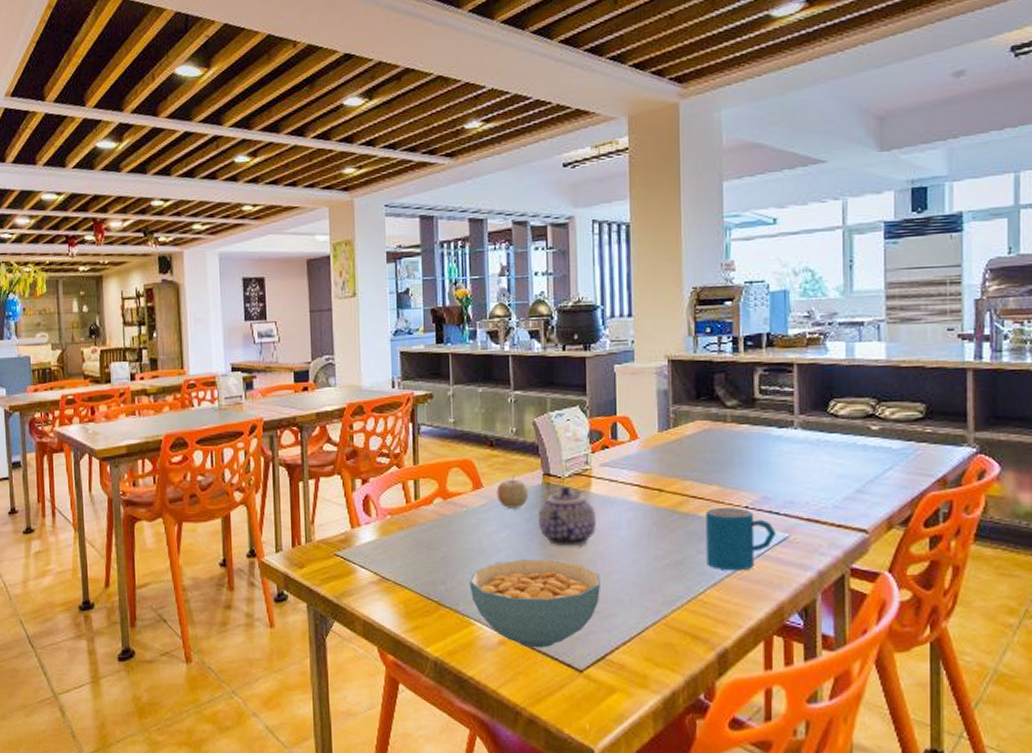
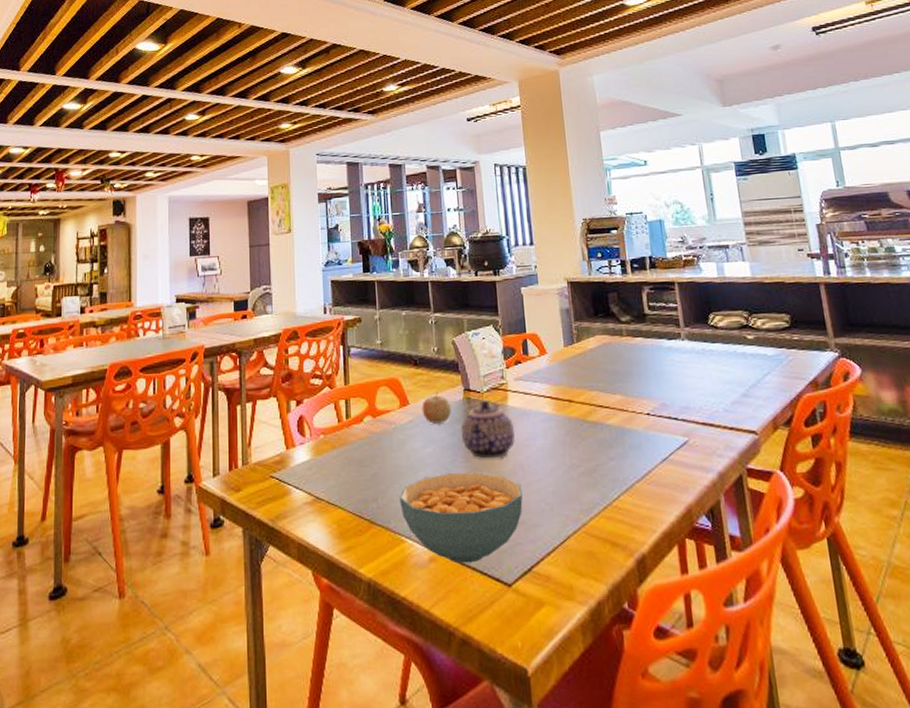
mug: present [706,508,776,571] -> none [612,415,677,476]

